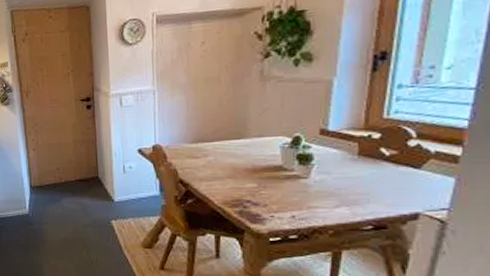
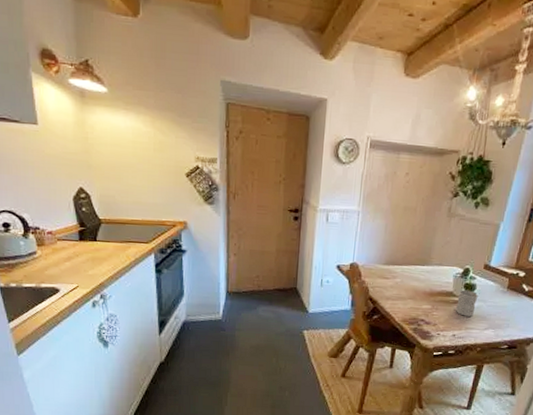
mug: none [290,162,319,193] -> present [456,289,479,317]

